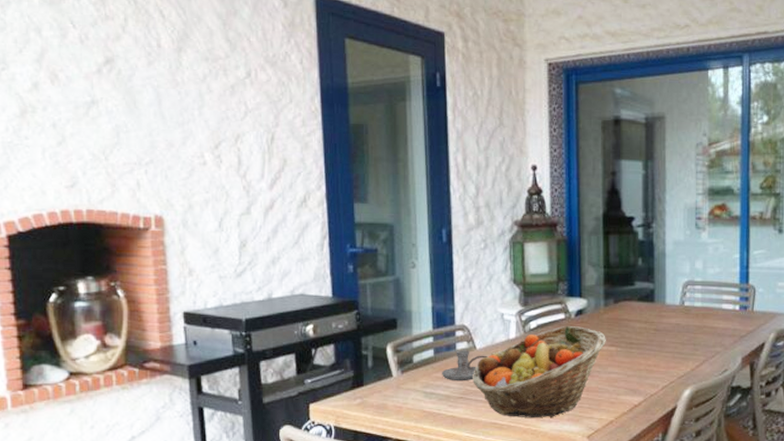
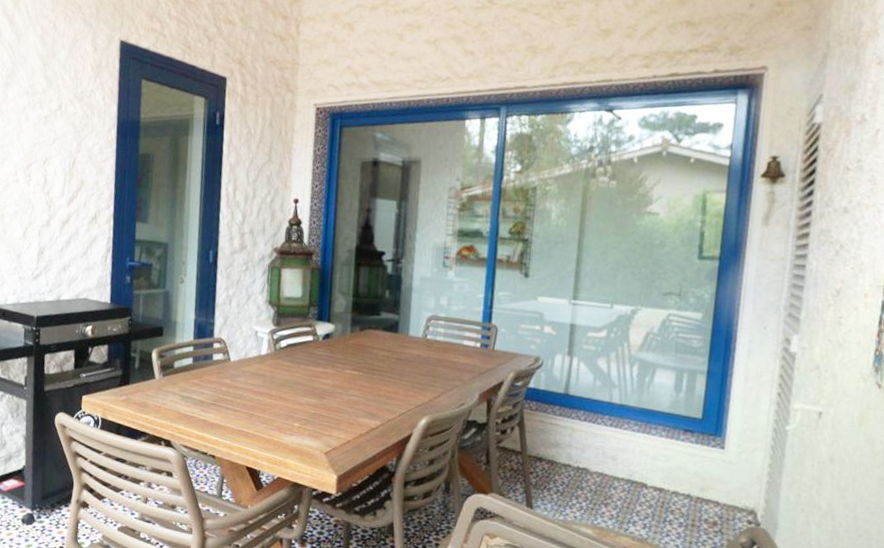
candle holder: present [442,350,487,382] -> none [198,360,240,390]
fruit basket: present [471,325,606,417] -> none [224,347,350,431]

